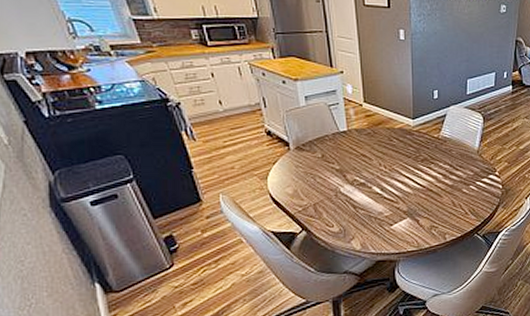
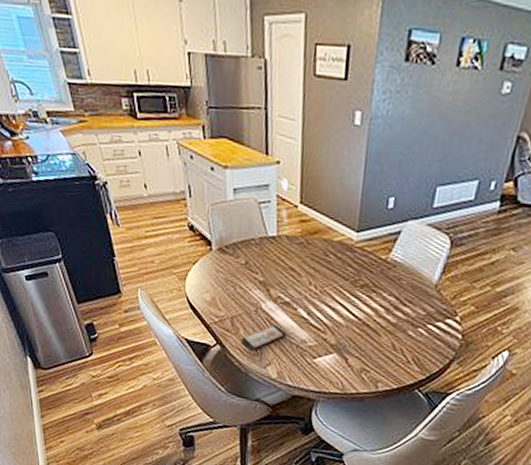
smartphone: none [325,203,365,230] -> present [241,324,286,351]

